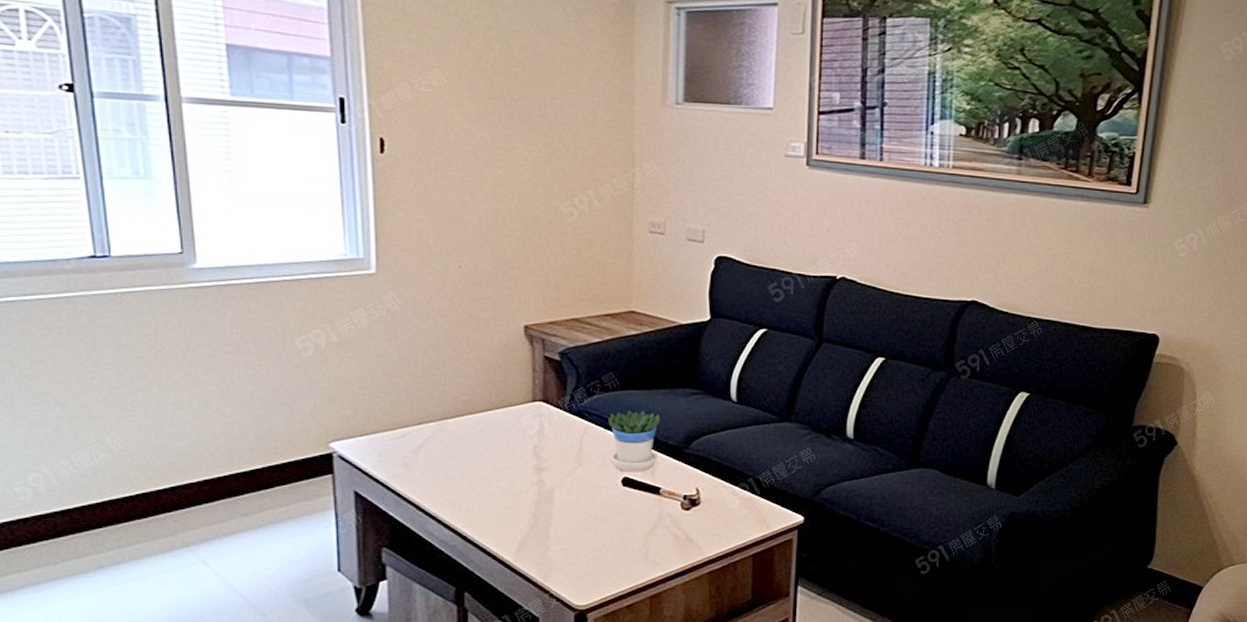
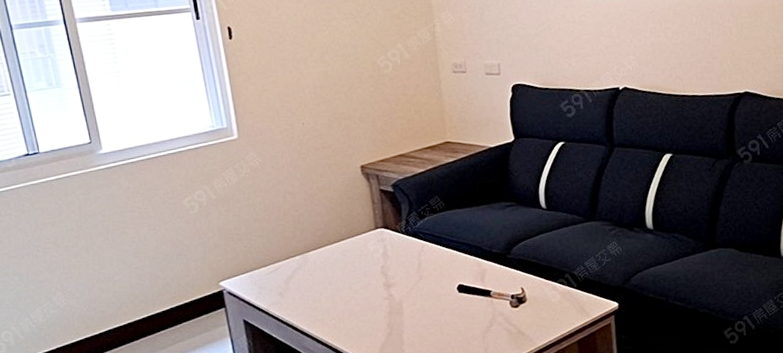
flowerpot: present [608,411,661,472] -> none [439,226,485,280]

